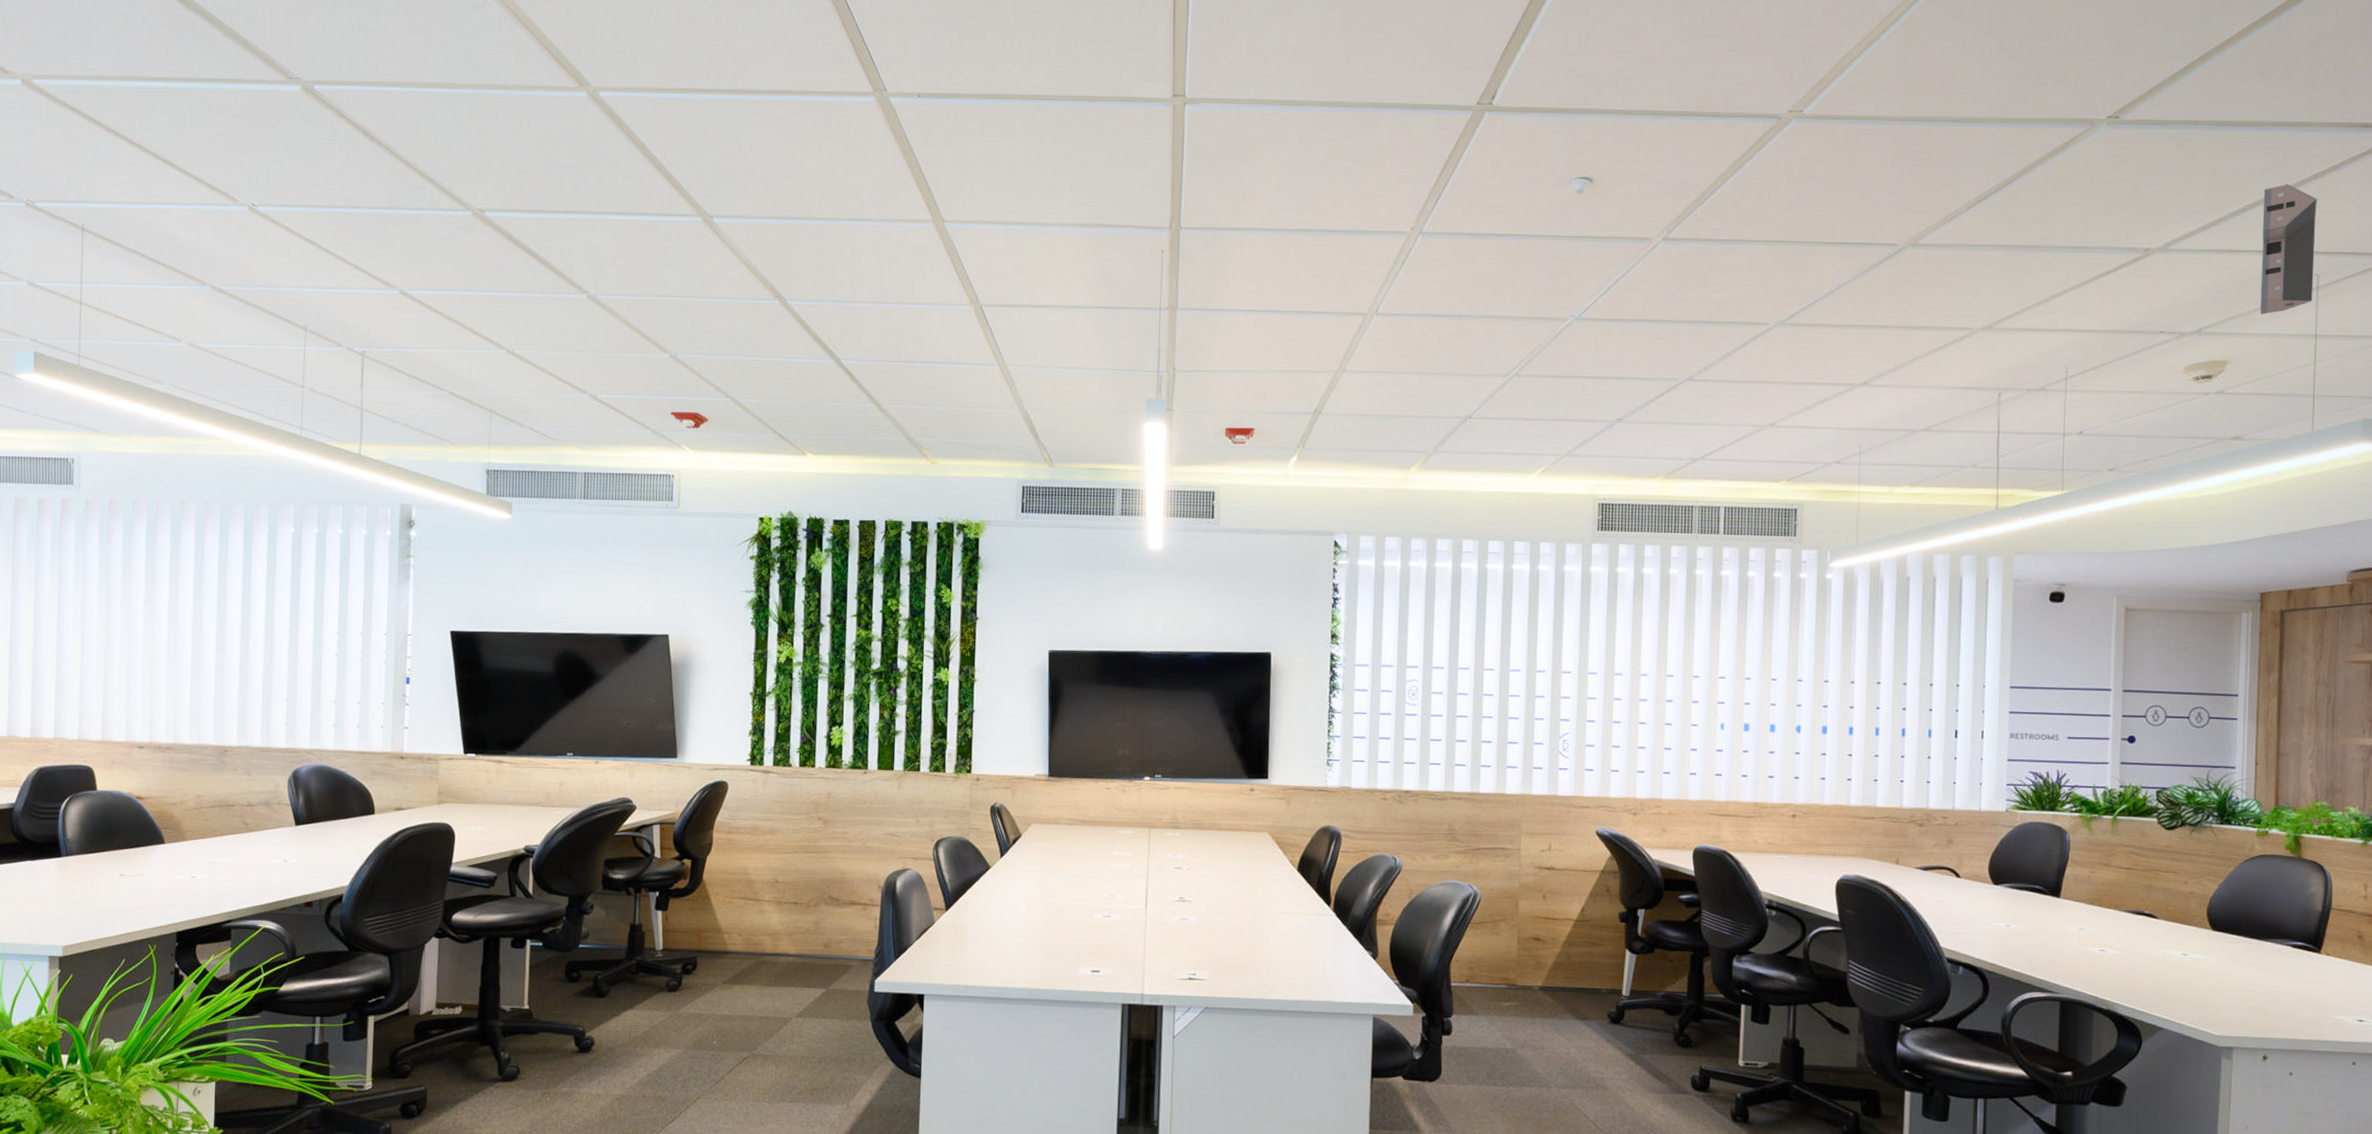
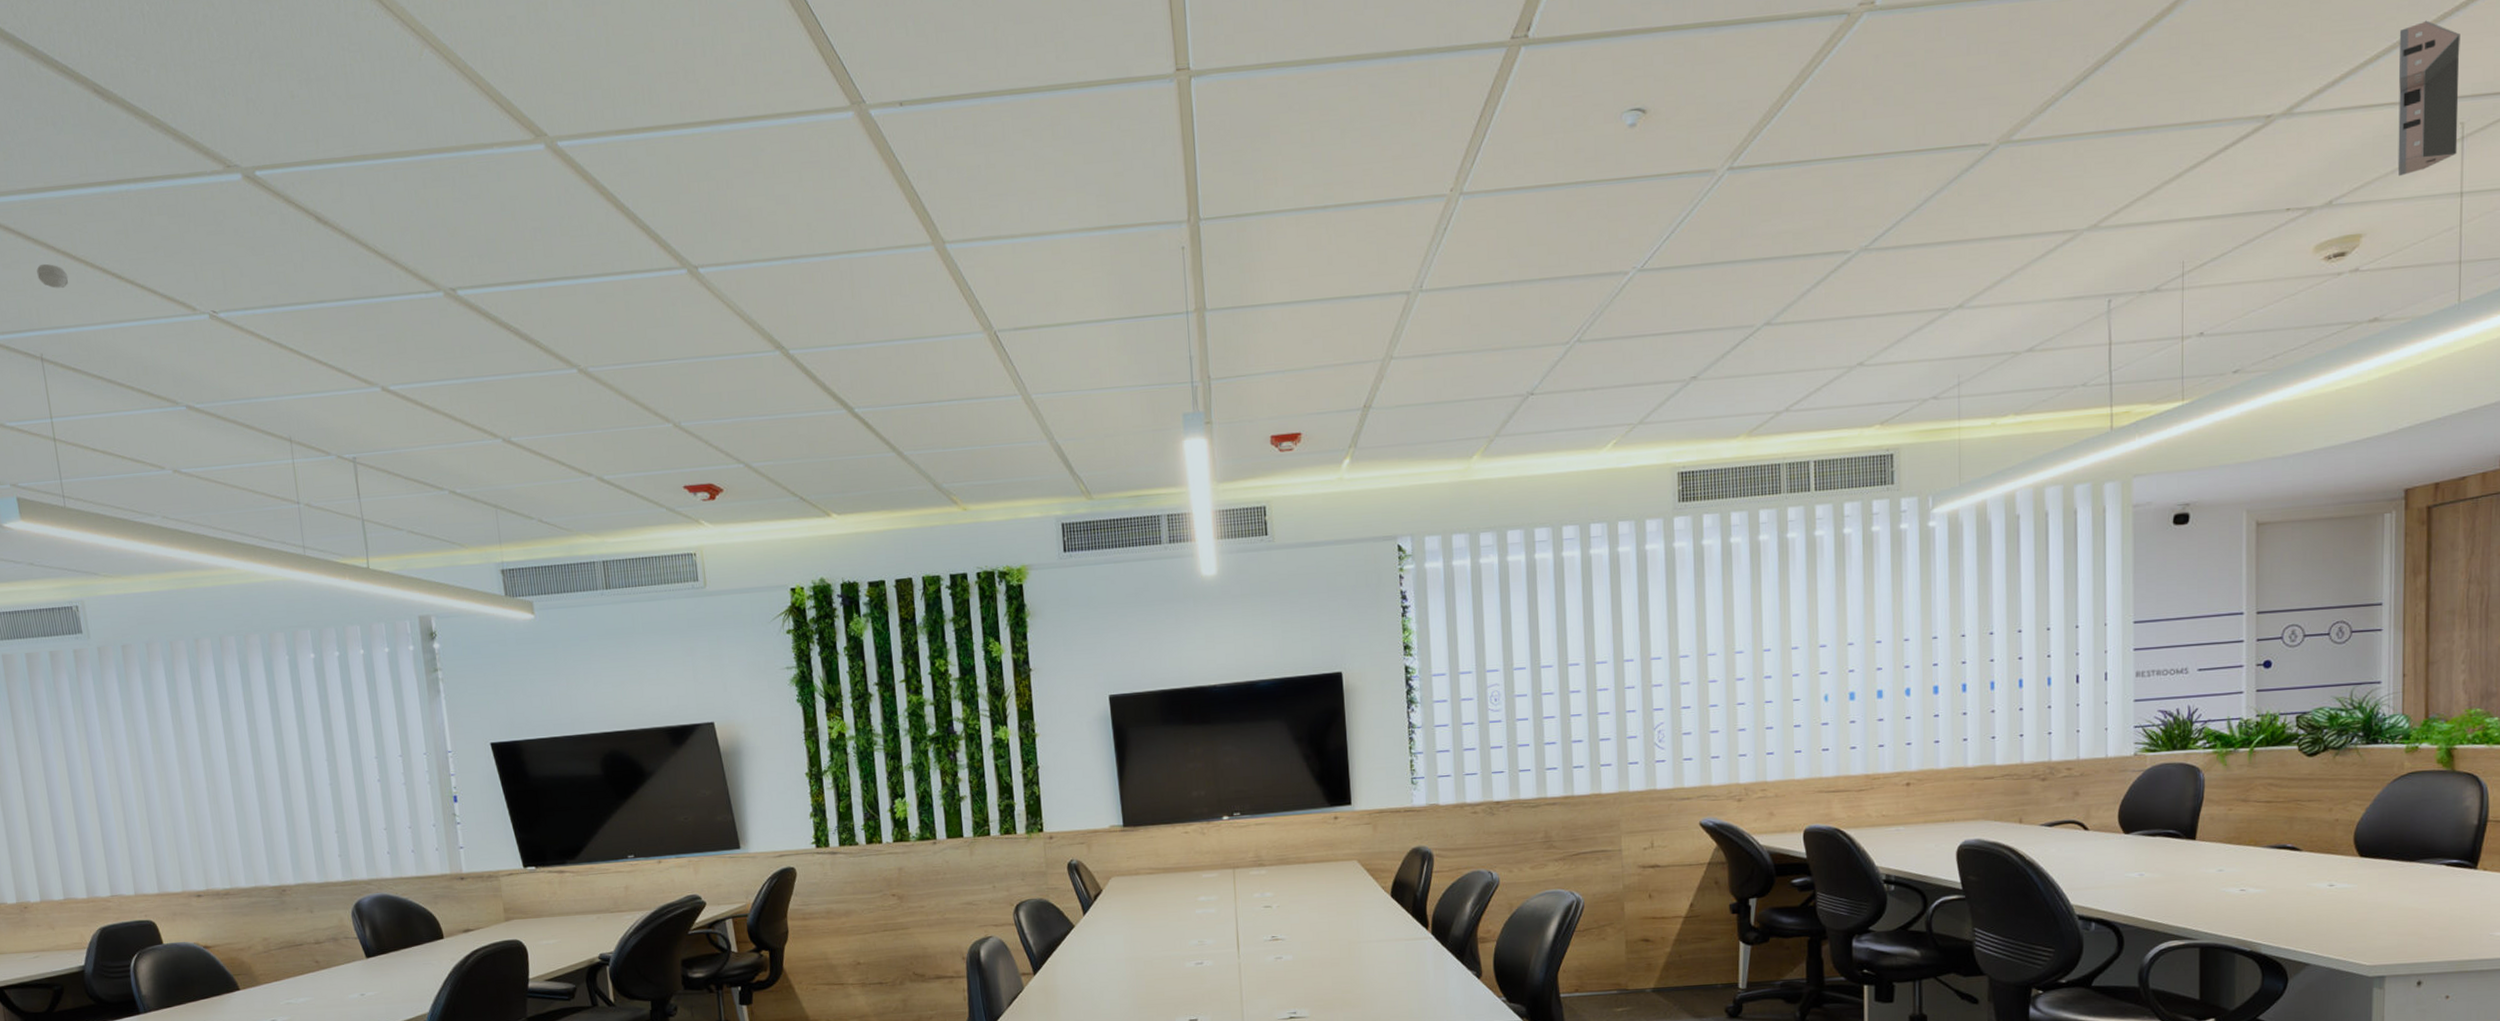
smoke detector: none [93,143,122,167] -> present [36,263,69,288]

